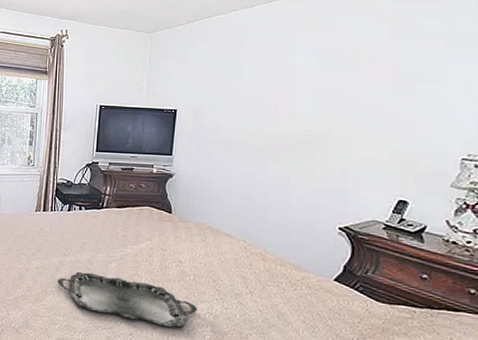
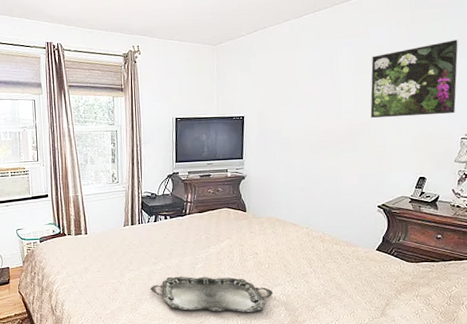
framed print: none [334,40,461,128] -> present [370,40,458,119]

